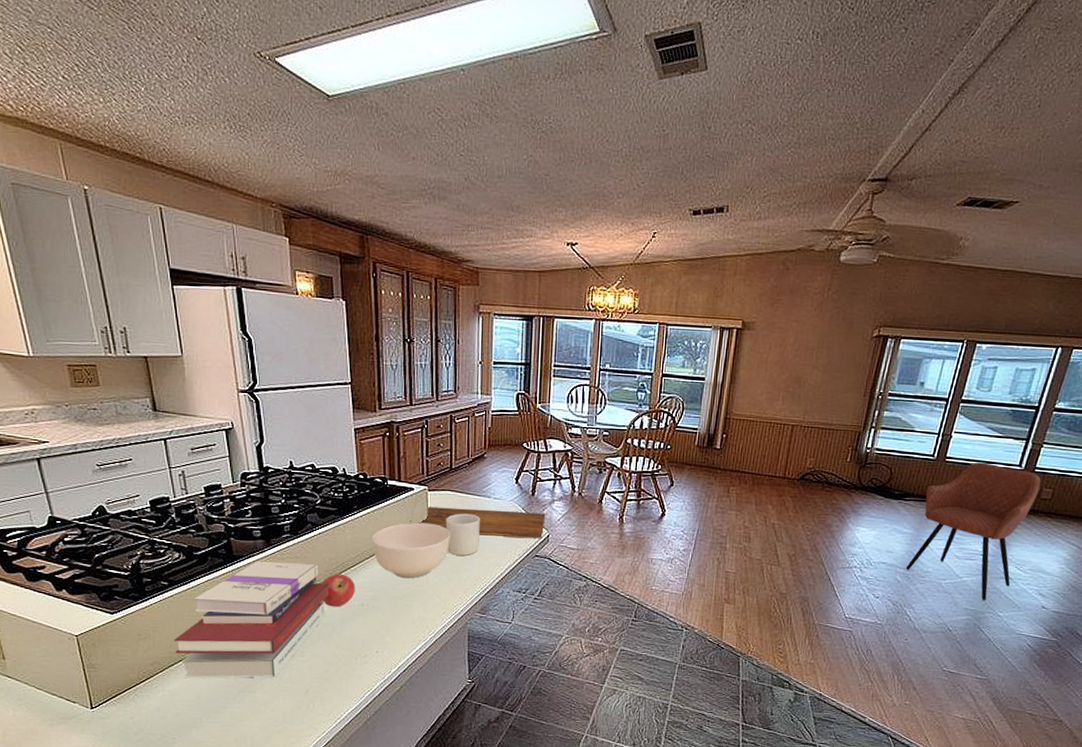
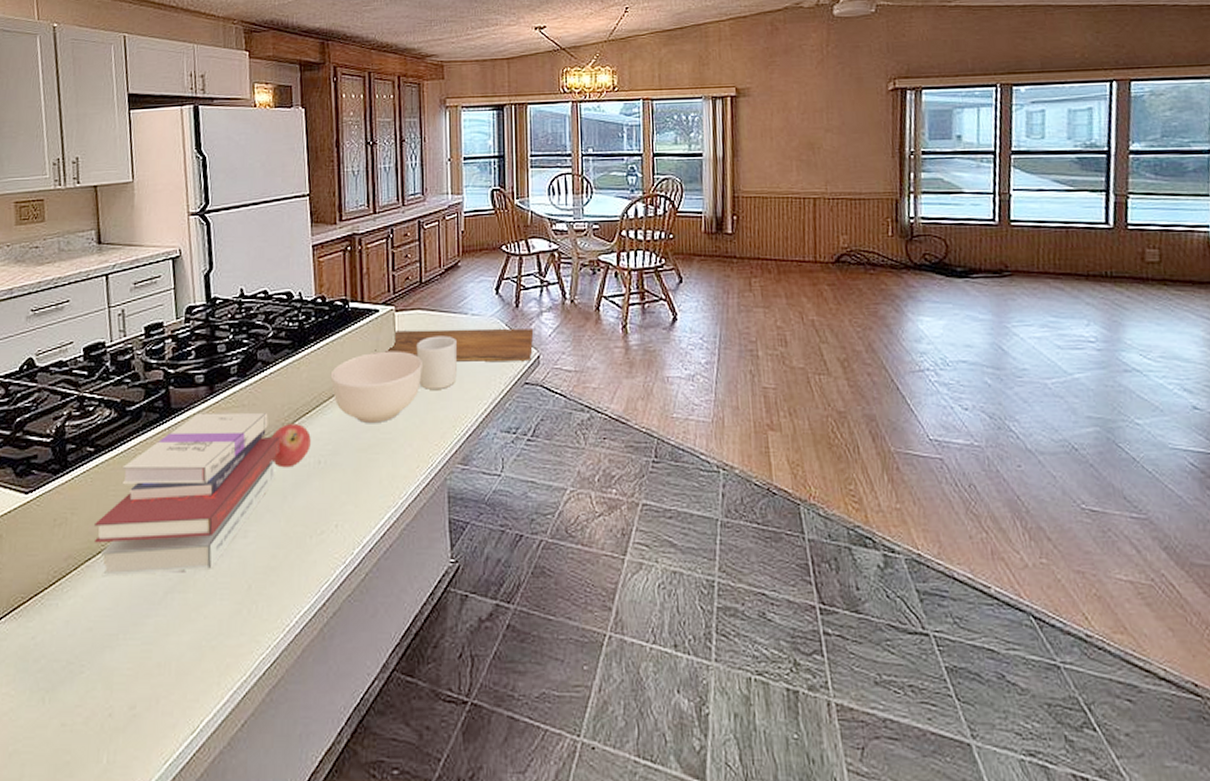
armchair: present [905,462,1041,601] -> none [994,223,1141,405]

